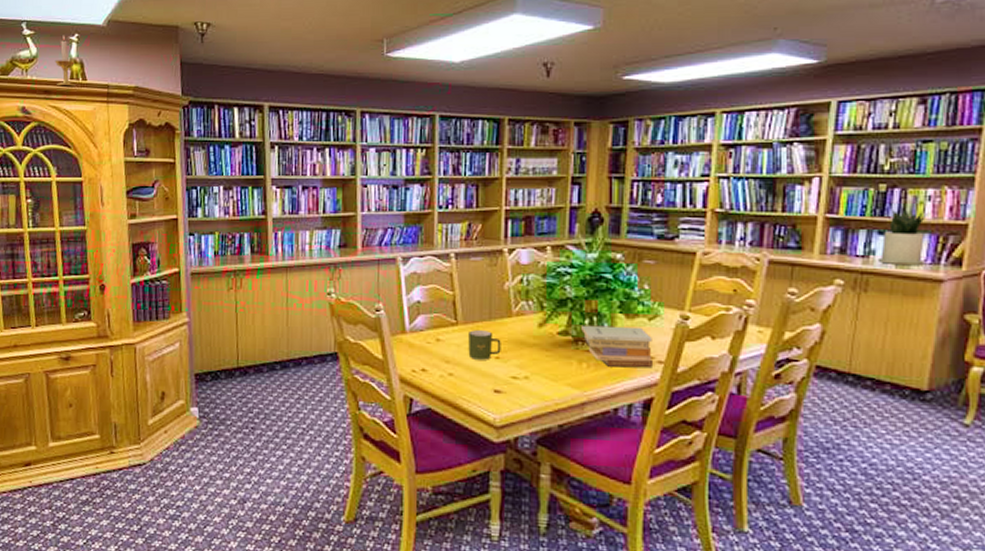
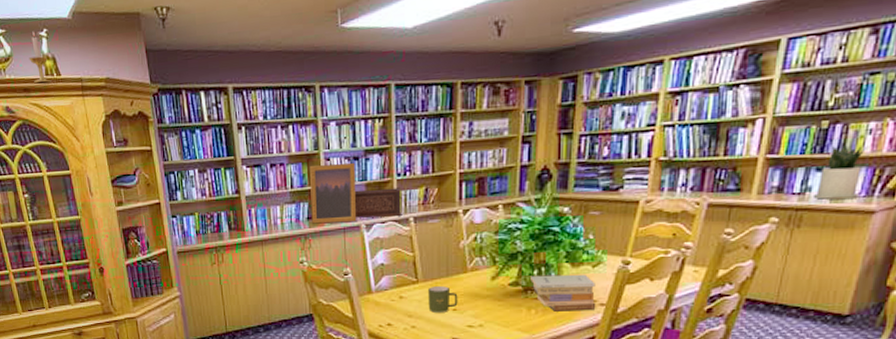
picture frame: none [343,190,394,254] -> present [310,162,357,224]
decorative box: none [392,220,442,252] -> present [355,187,401,218]

